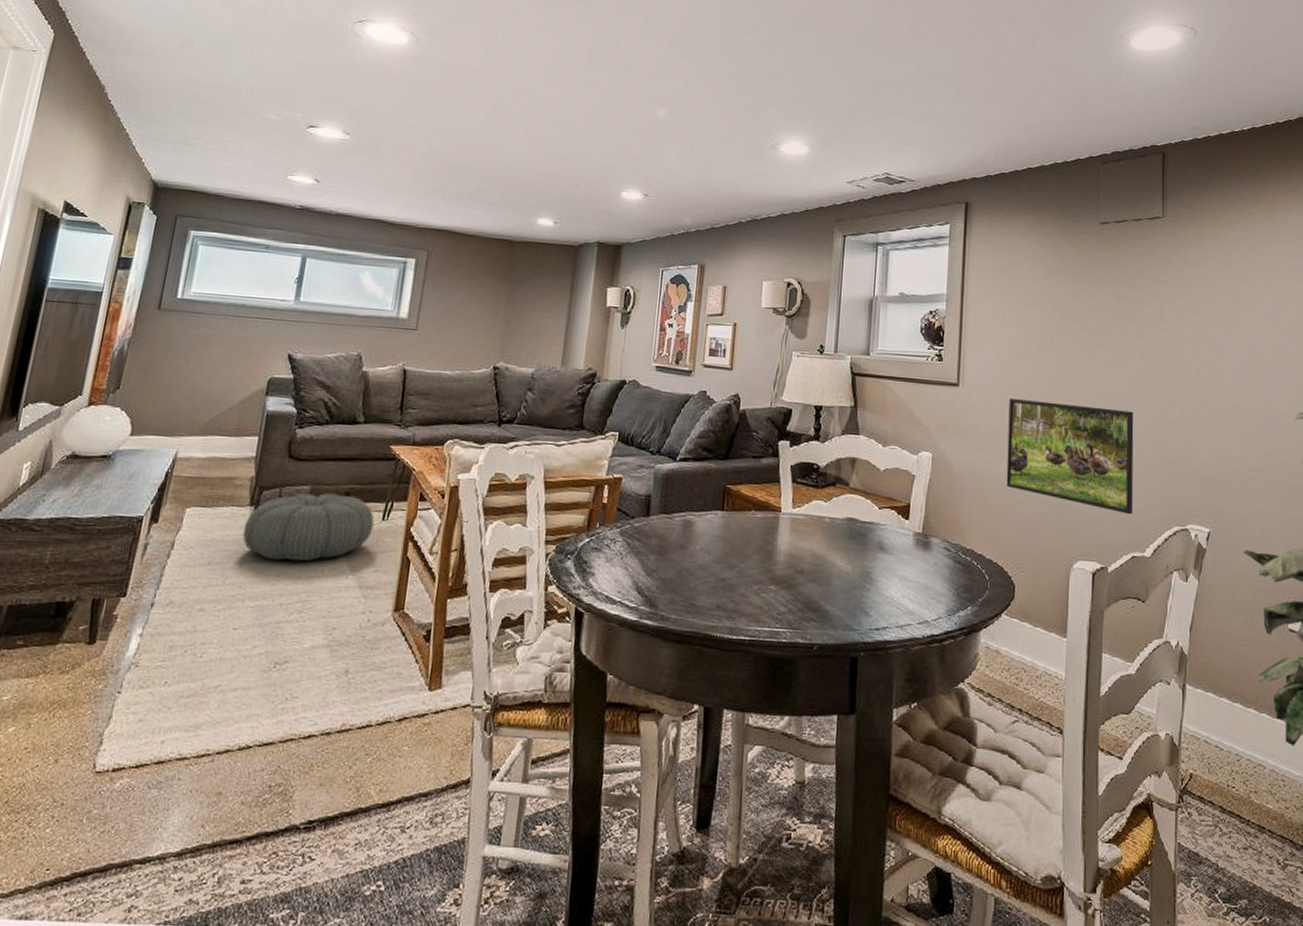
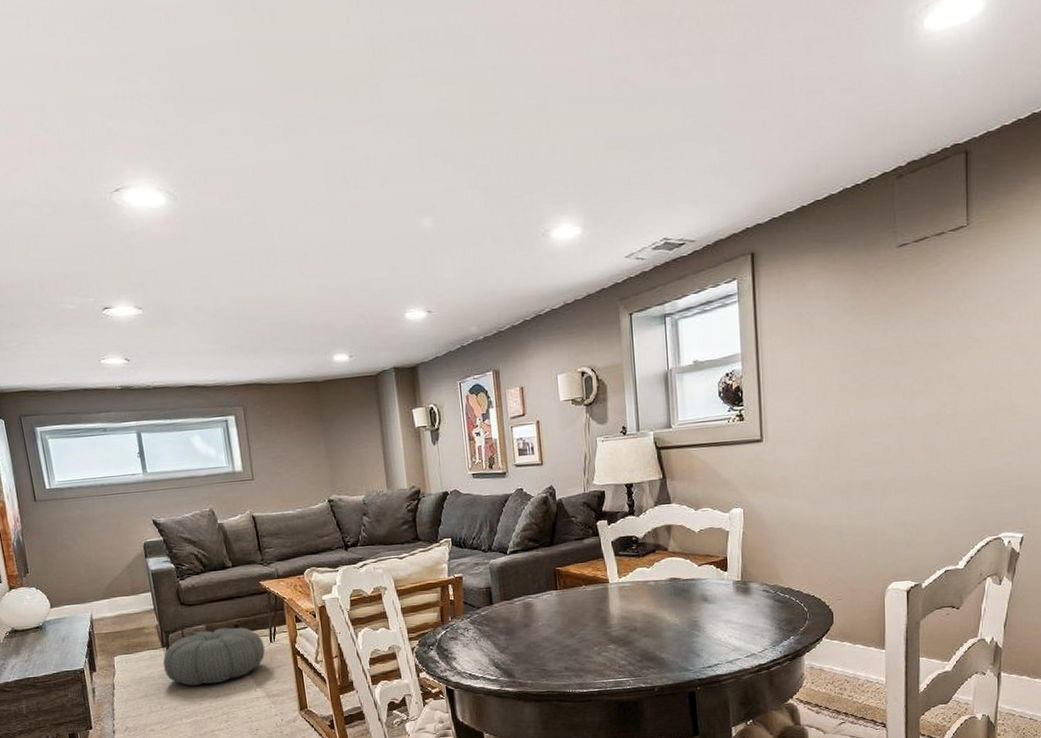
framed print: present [1006,397,1134,515] -> none [814,435,945,534]

